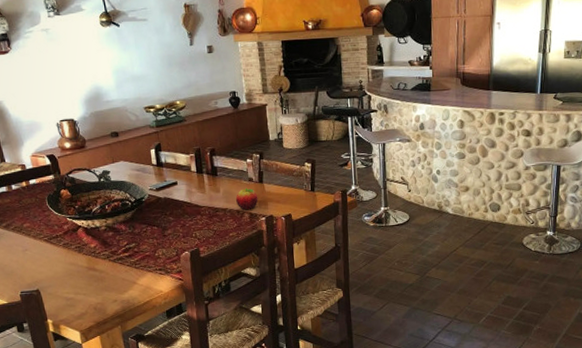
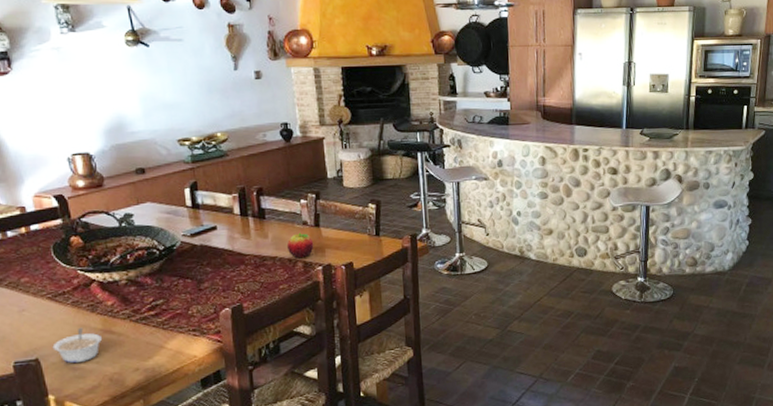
legume: none [49,265,88,295] -> present [52,327,103,364]

